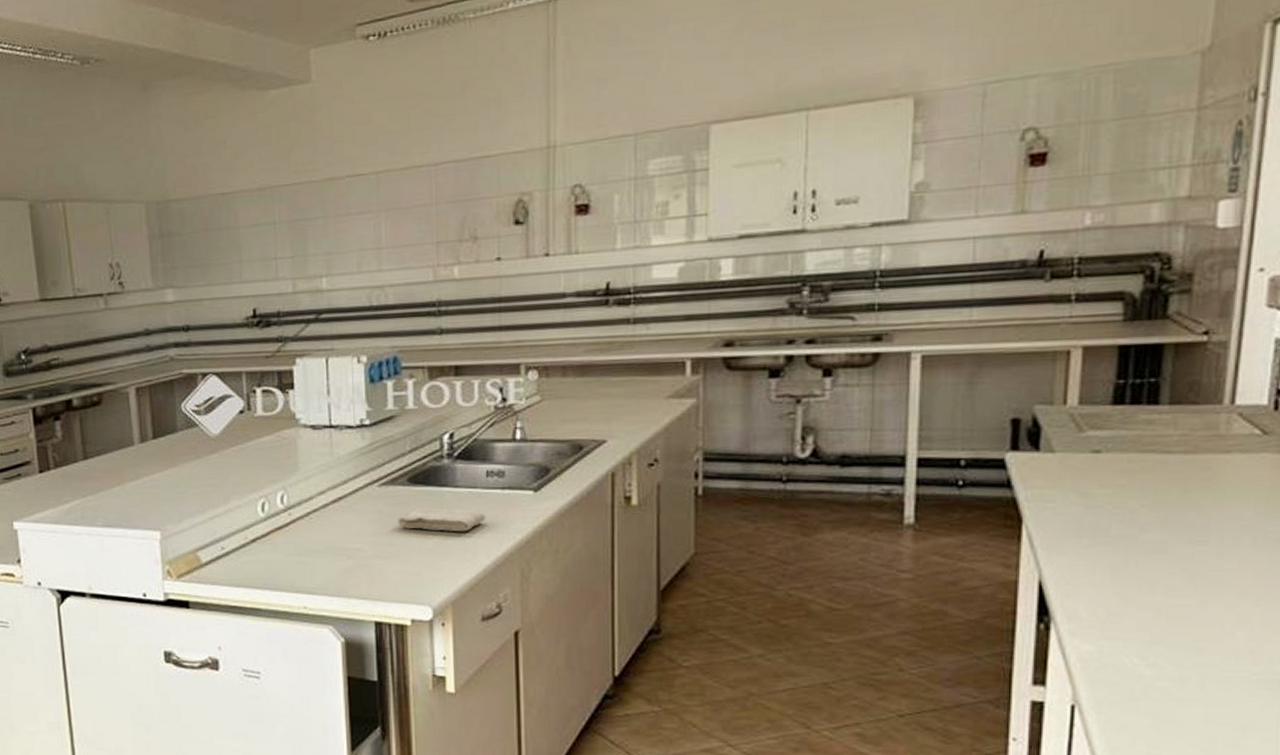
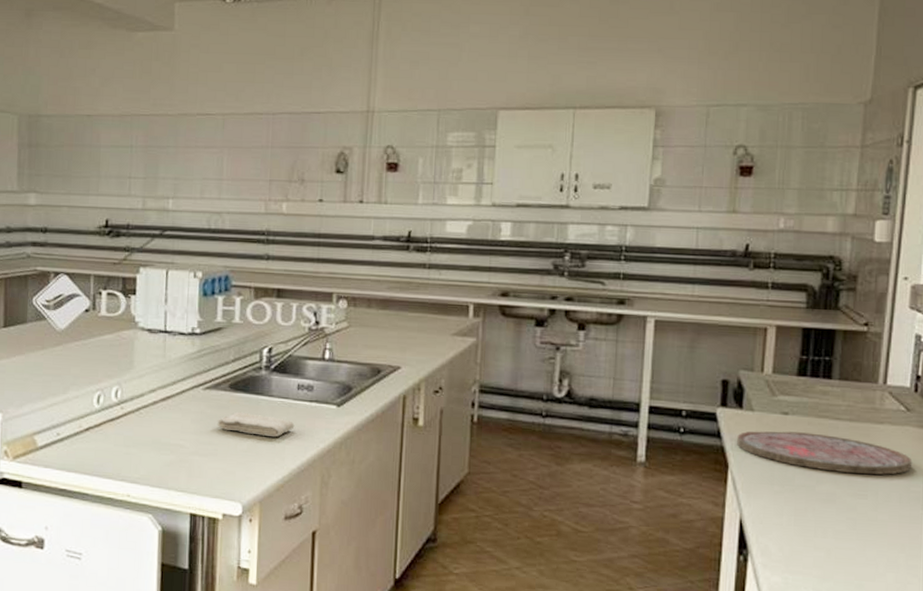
cutting board: none [1033,472,1271,517] -> present [737,431,913,475]

